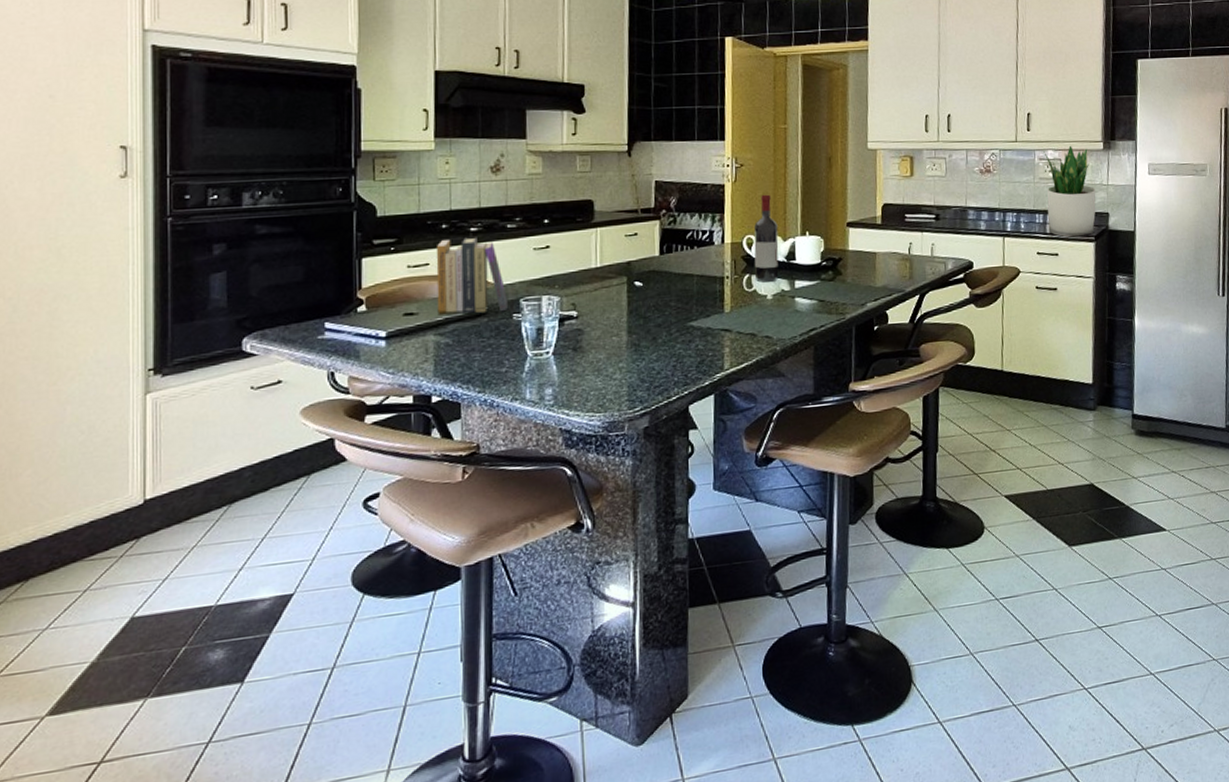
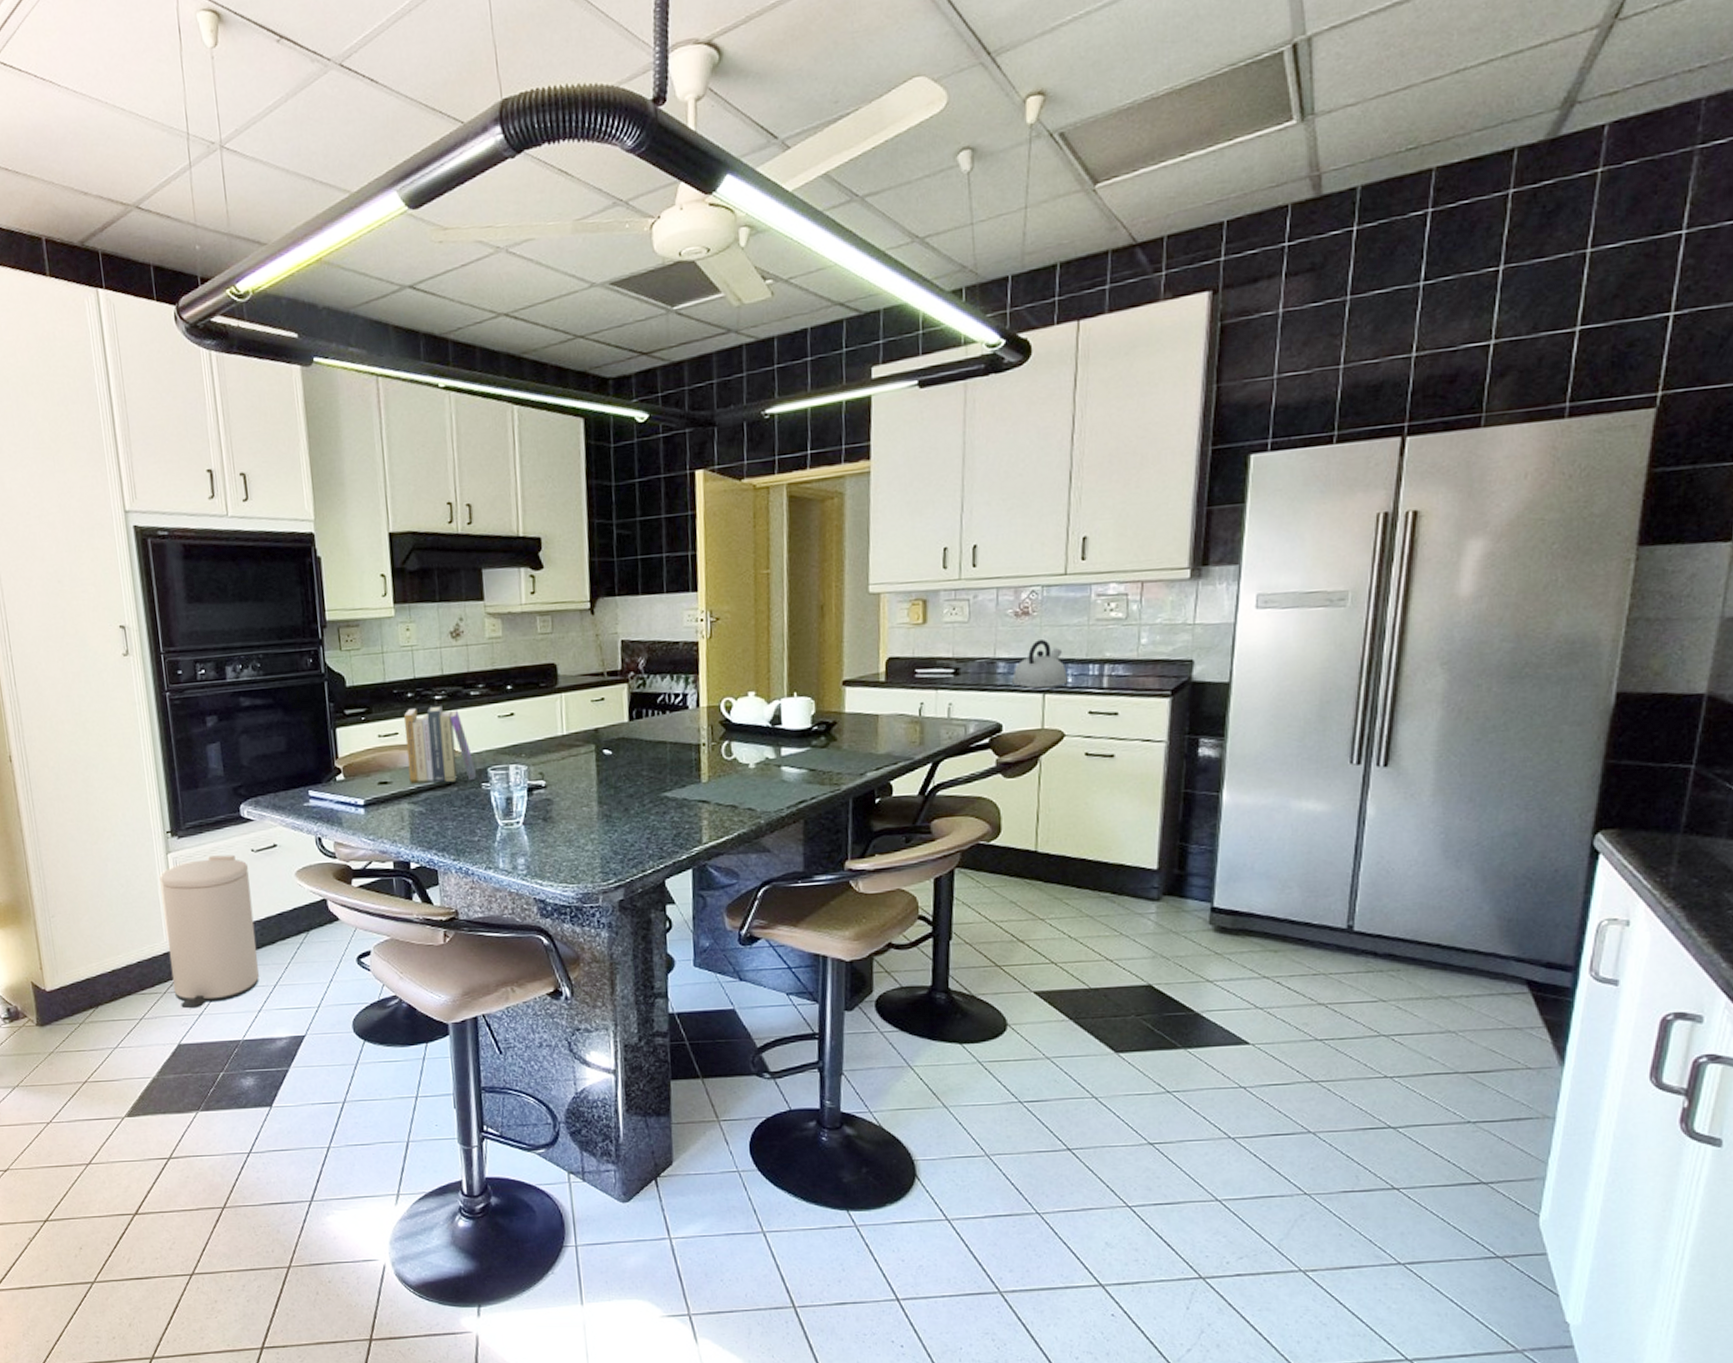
pedal bin: none [132,393,246,574] -> present [159,854,259,1009]
wine bottle: present [753,194,779,283] -> none [732,651,762,750]
kettle: none [980,193,1021,233] -> present [1012,639,1068,689]
planter: present [1043,146,1096,238] -> none [1103,577,1176,693]

